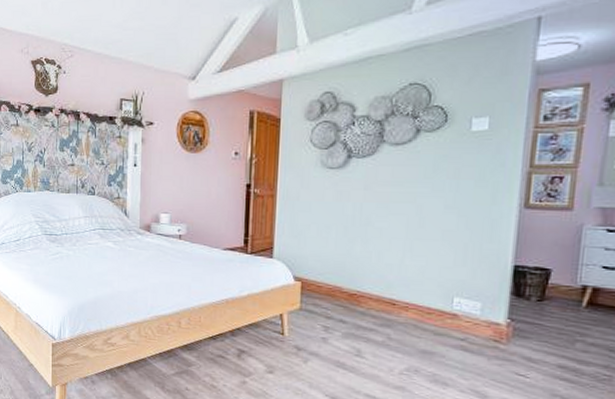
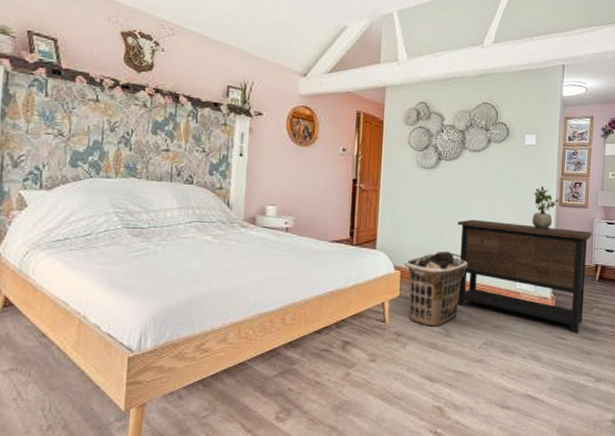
clothes hamper: none [305,262,386,345] -> present [404,251,468,327]
dresser: none [371,226,579,373] -> present [457,219,592,334]
potted plant: none [479,184,524,240] -> present [532,186,559,230]

